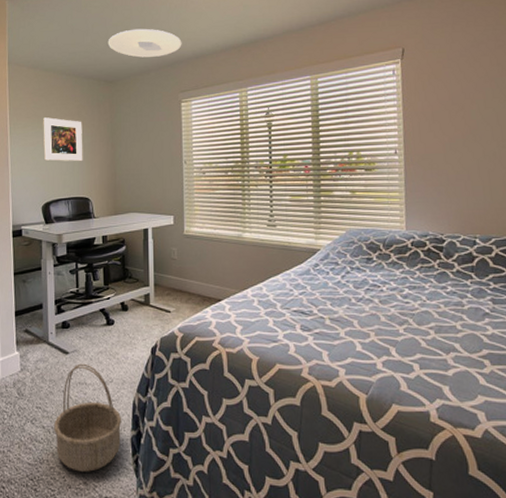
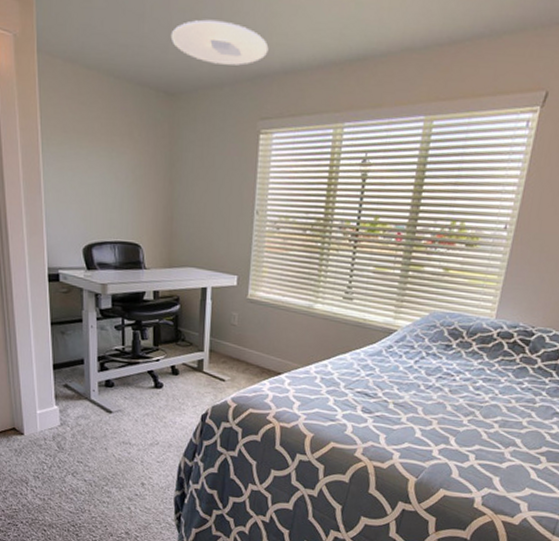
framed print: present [43,117,83,162] -> none [84,134,134,198]
basket: present [54,363,122,472] -> none [96,423,167,524]

